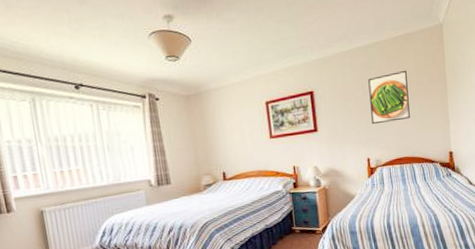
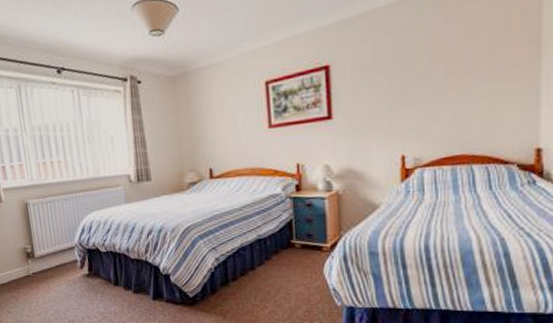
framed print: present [368,70,410,125] -> none [411,28,474,109]

